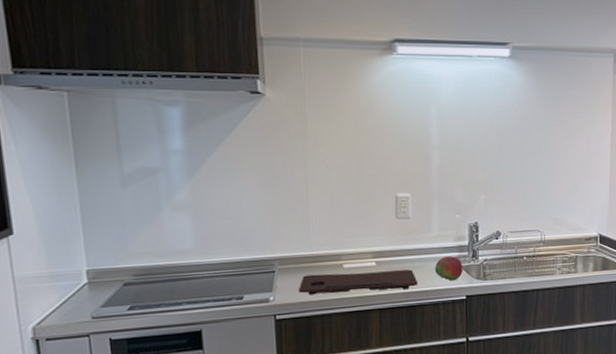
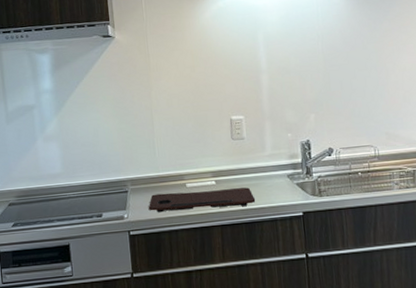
fruit: present [435,256,463,281] -> none [271,174,298,198]

